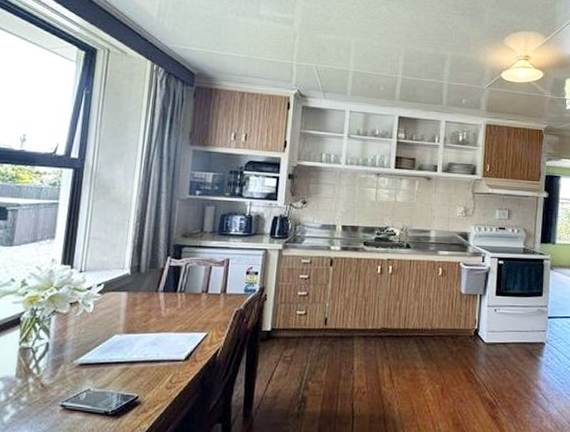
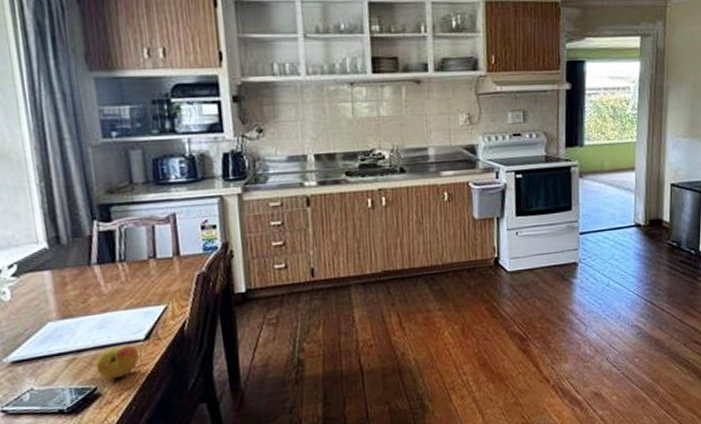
fruit: none [142,362,177,391] -> present [95,345,139,380]

